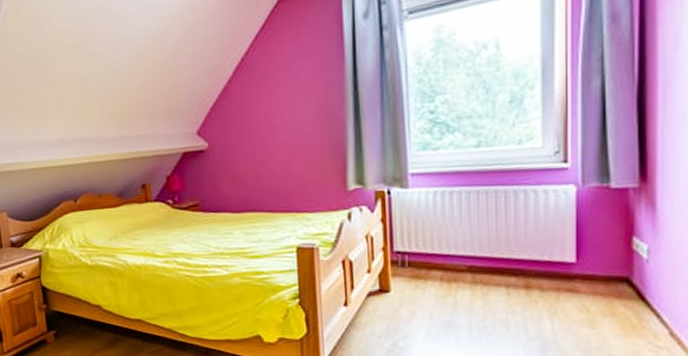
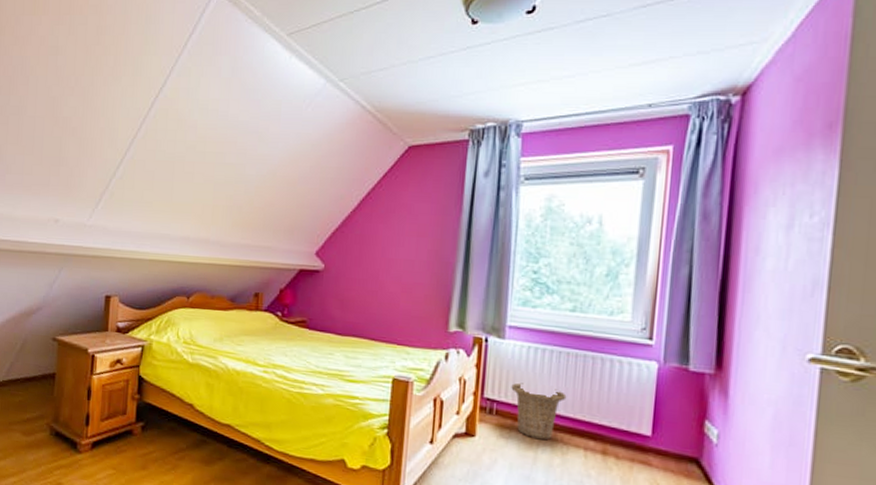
basket: none [421,230,481,285] -> present [511,382,567,441]

